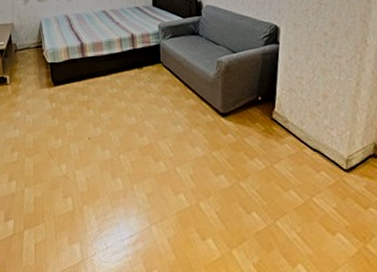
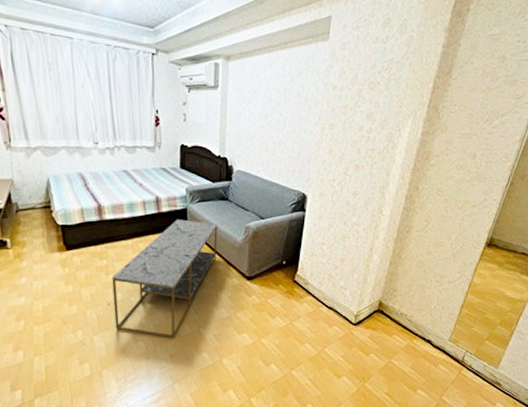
coffee table: none [92,55,190,177] -> present [112,219,218,339]

